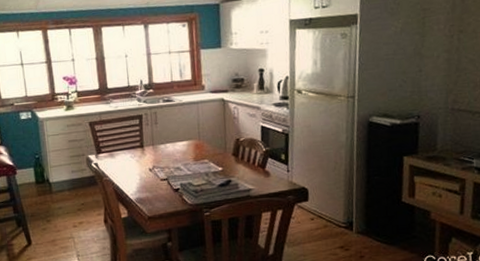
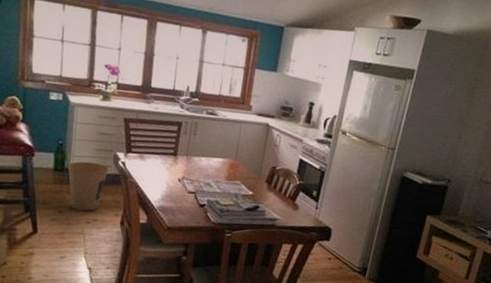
trash can: none [47,169,84,217] -> present [67,161,109,211]

